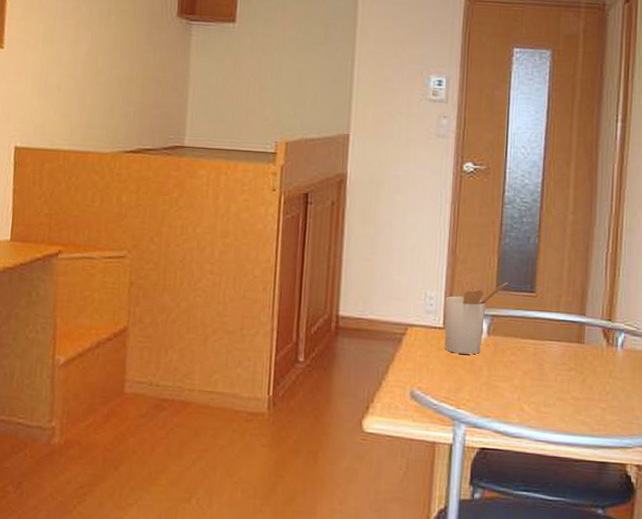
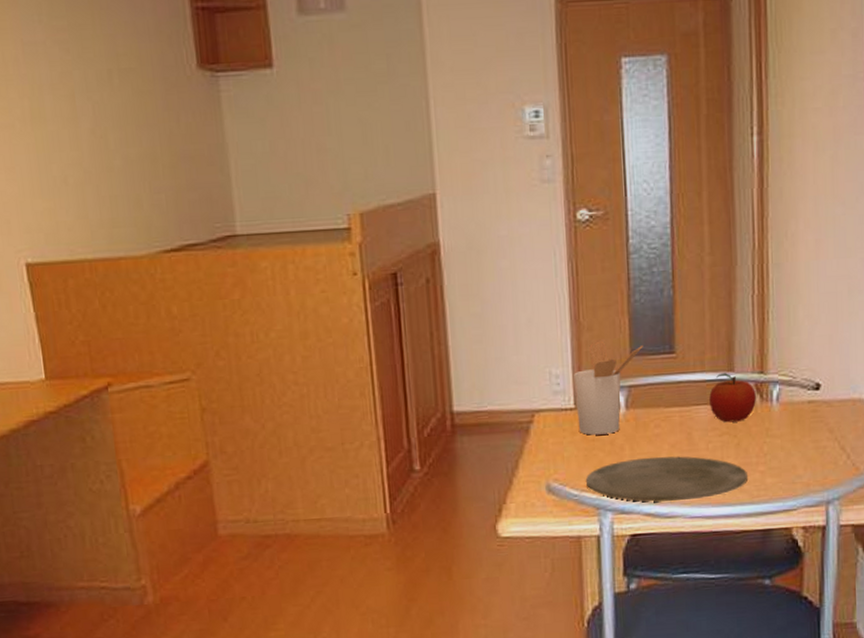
plate: none [445,380,590,425] -> present [585,456,748,502]
fruit: none [561,316,604,361] -> present [709,373,757,423]

